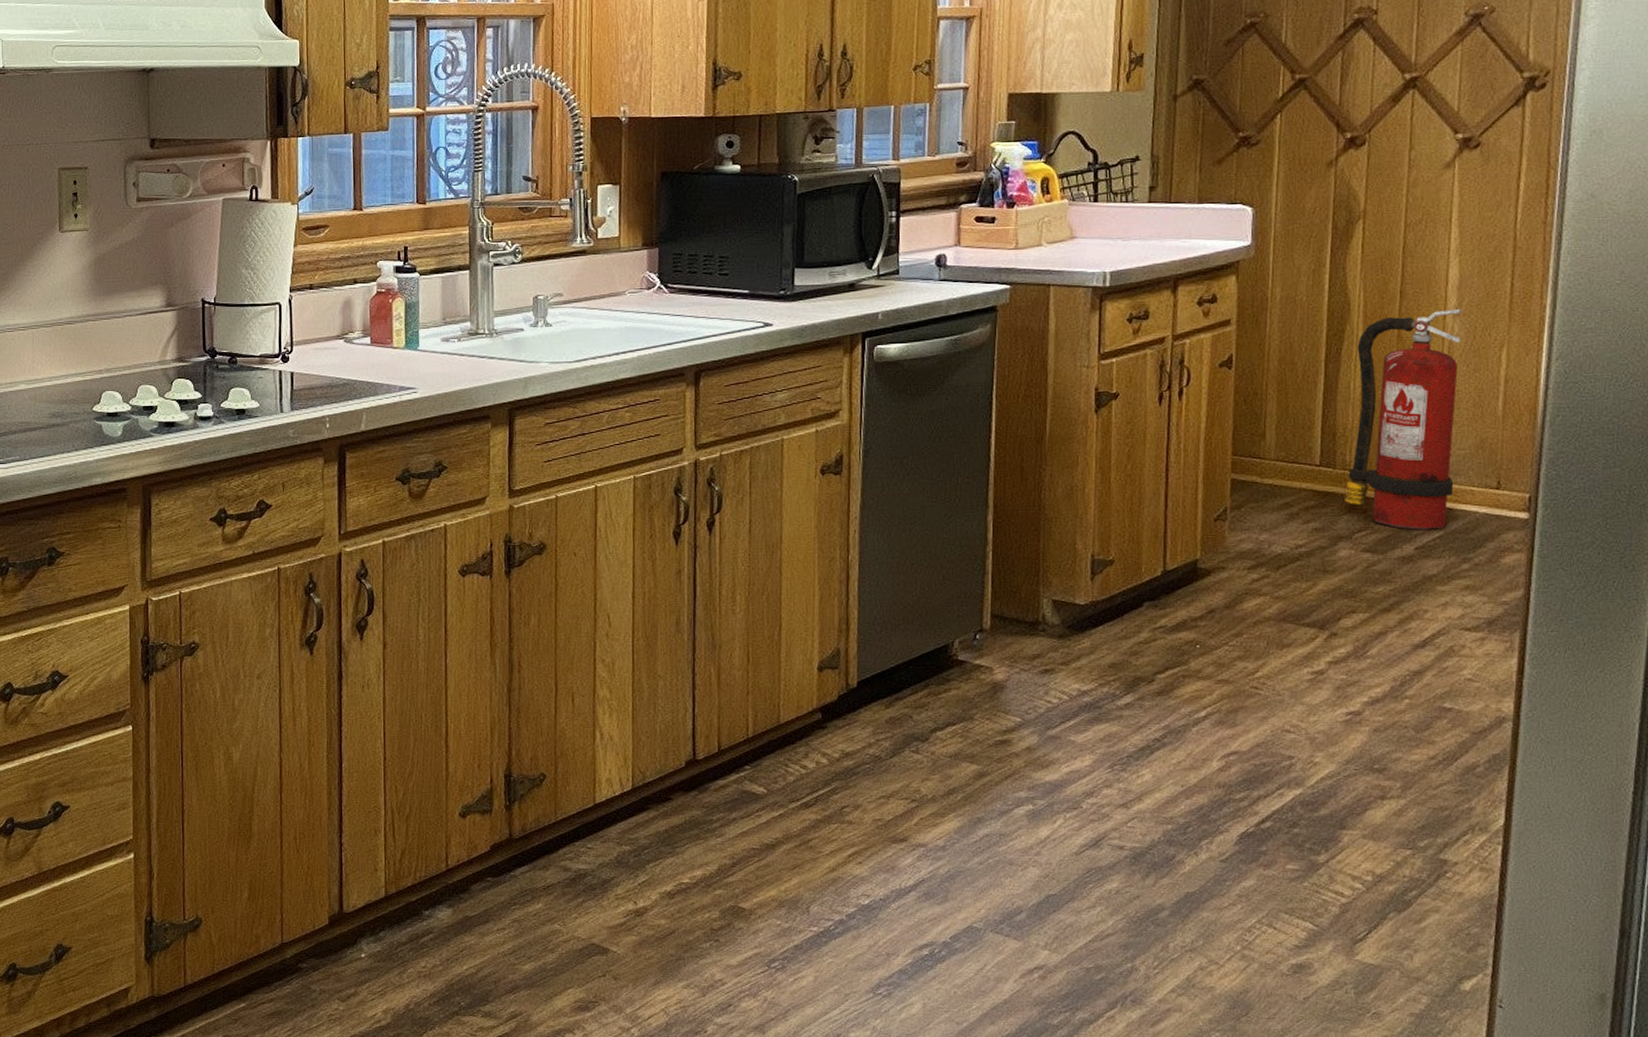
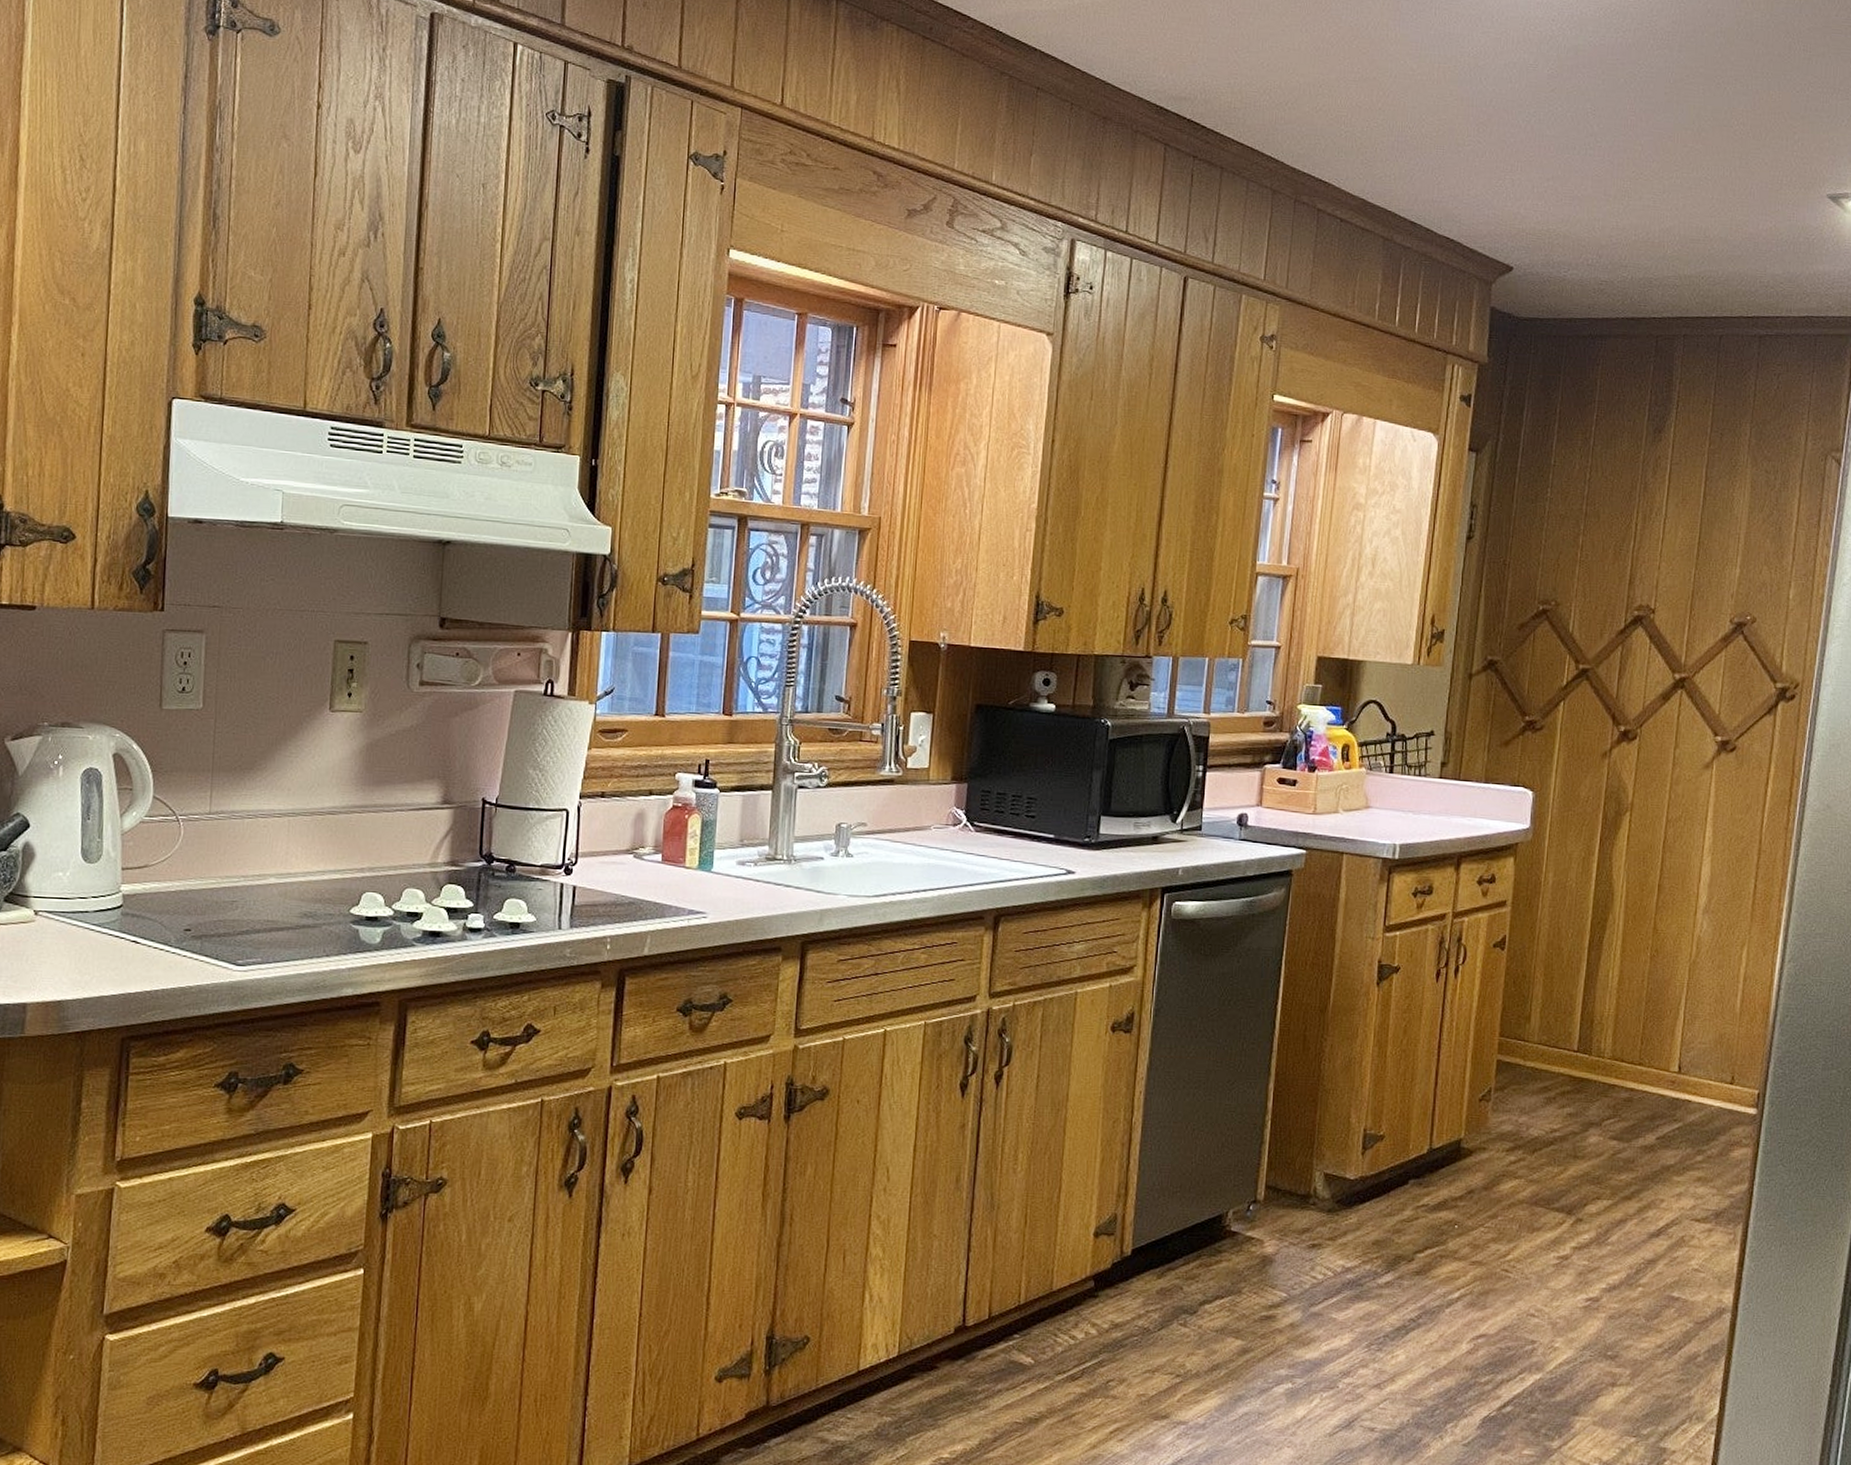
fire extinguisher: present [1345,309,1463,530] -> none [1597,906,1712,1121]

